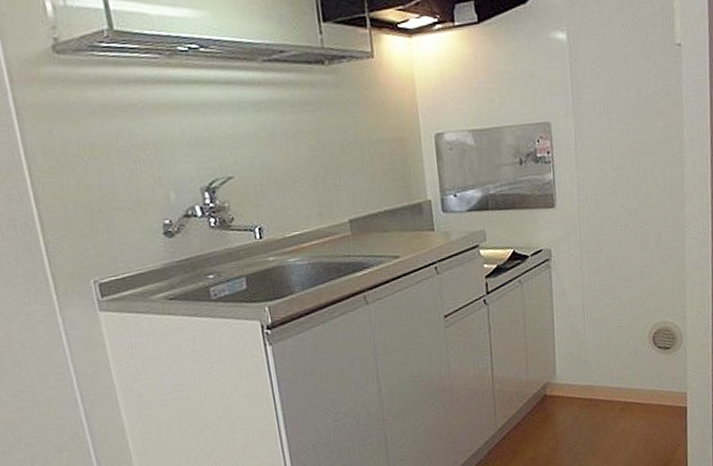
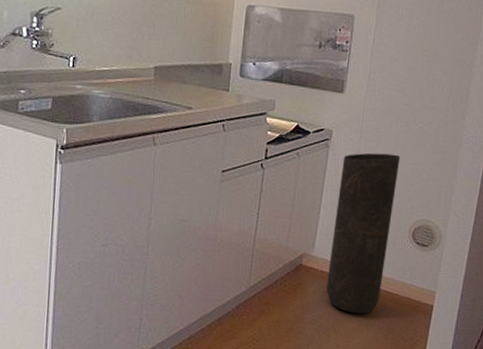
trash can: none [567,260,632,433] -> present [326,153,401,314]

